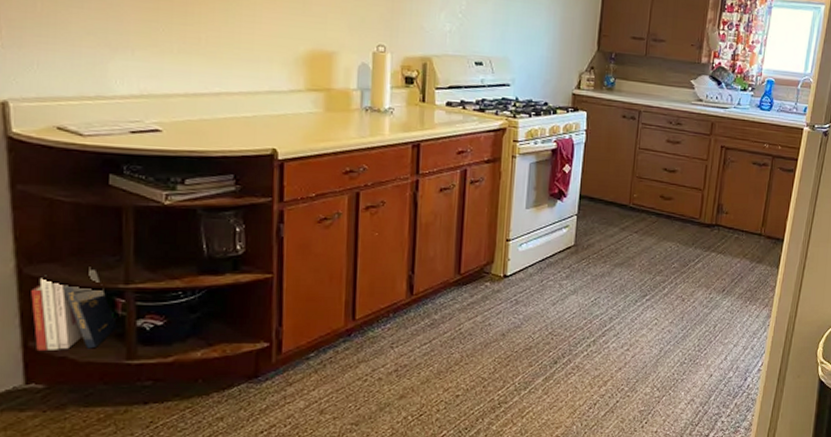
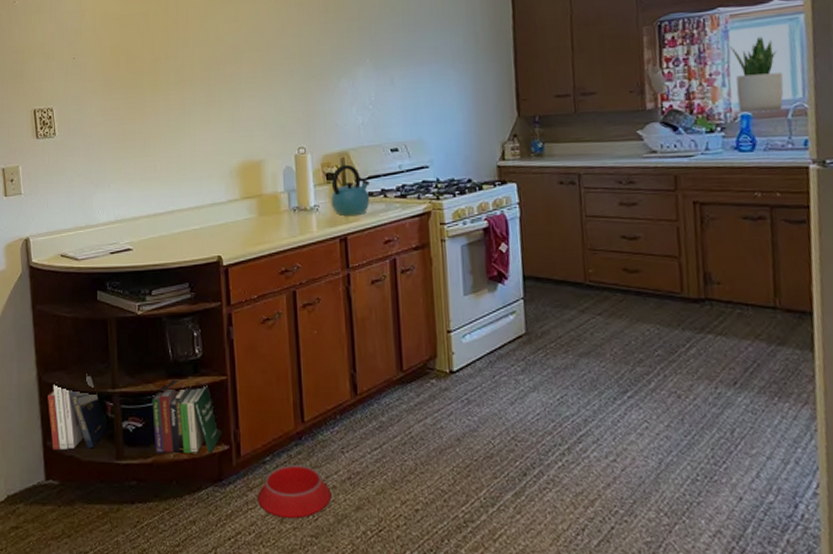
books: none [177,276,262,352] -> present [152,379,222,454]
pet bowl: none [297,360,377,409] -> present [258,465,332,518]
kettle: none [407,70,450,124] -> present [330,164,370,217]
planter: none [766,18,802,81] -> present [730,37,784,112]

